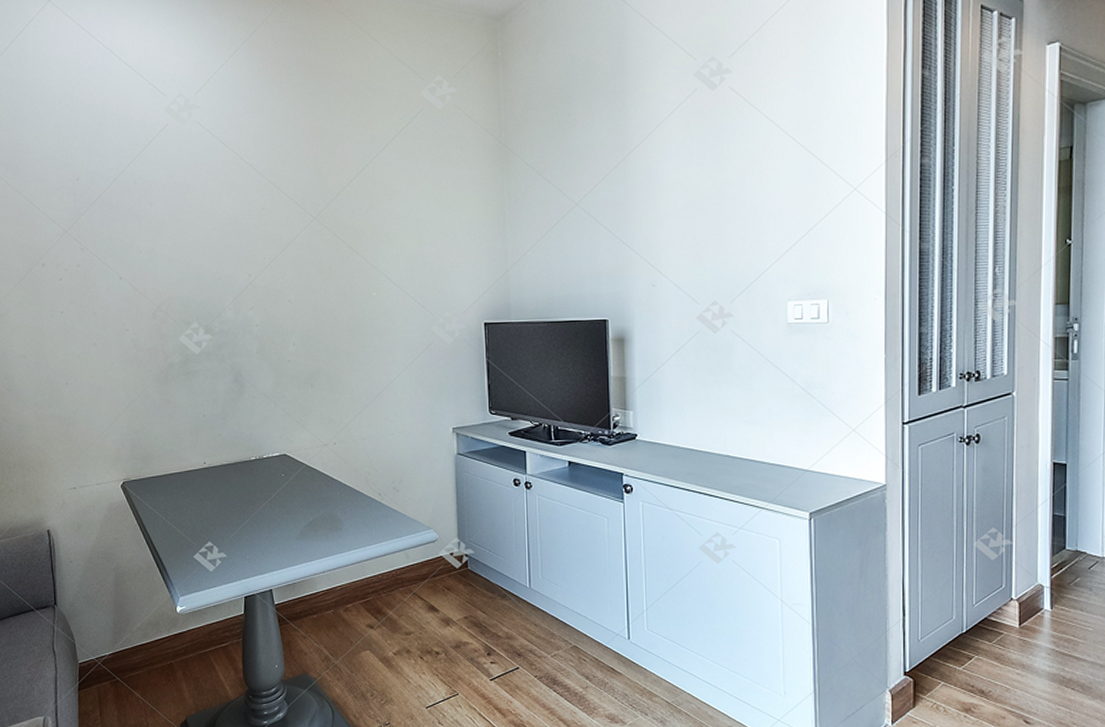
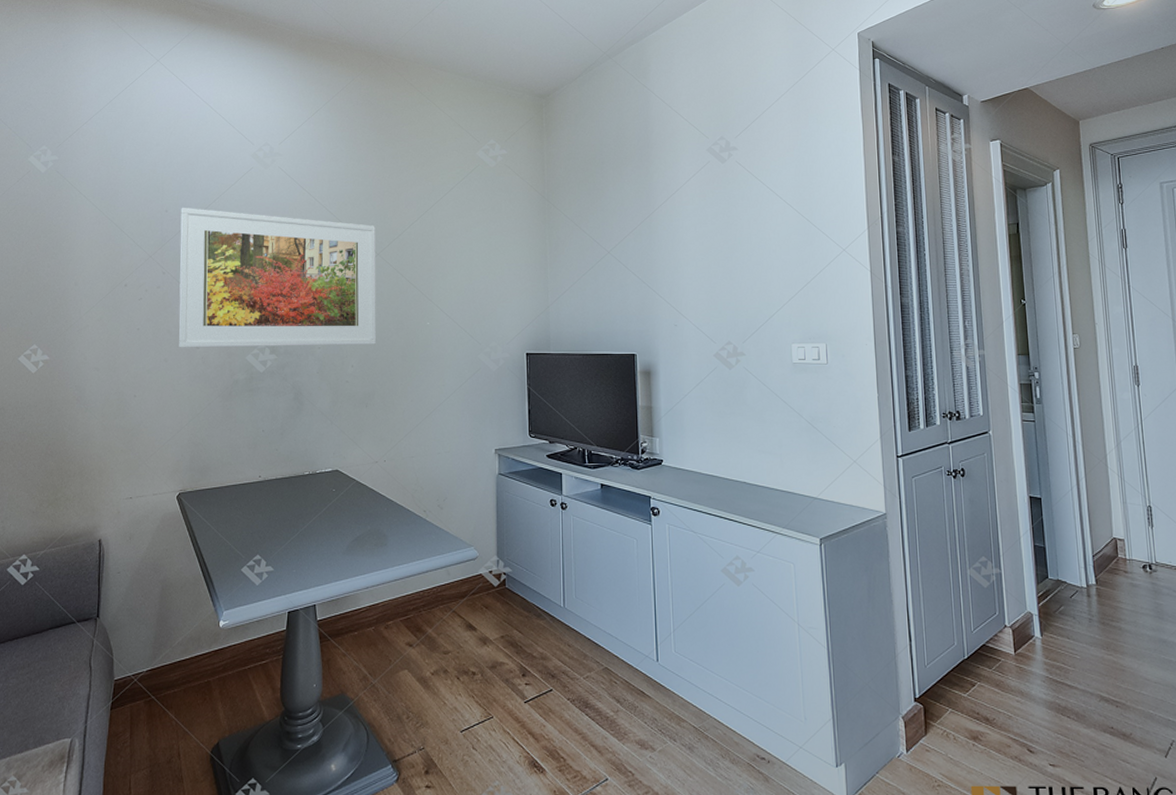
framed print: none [93,174,318,331] -> present [179,208,376,348]

